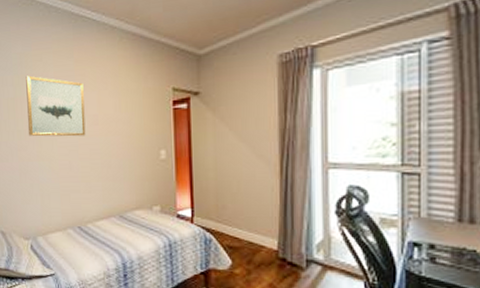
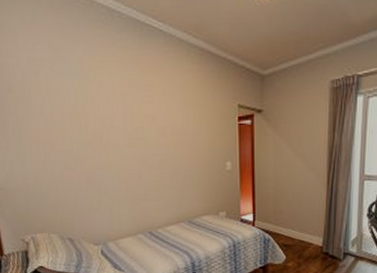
wall art: present [26,75,86,137] -> none [88,82,155,147]

